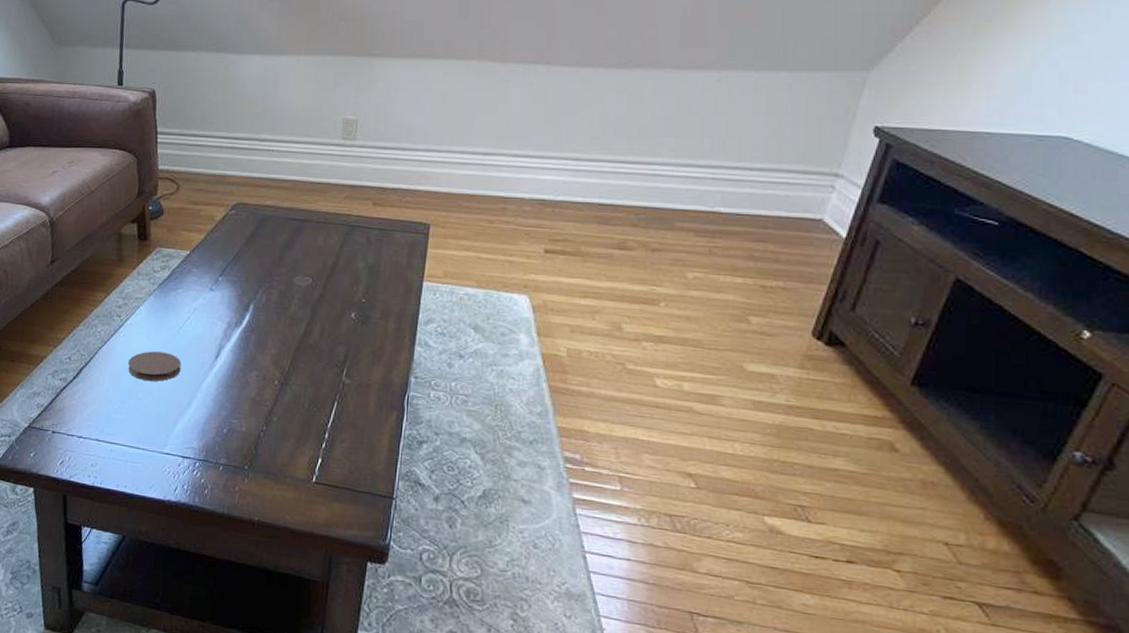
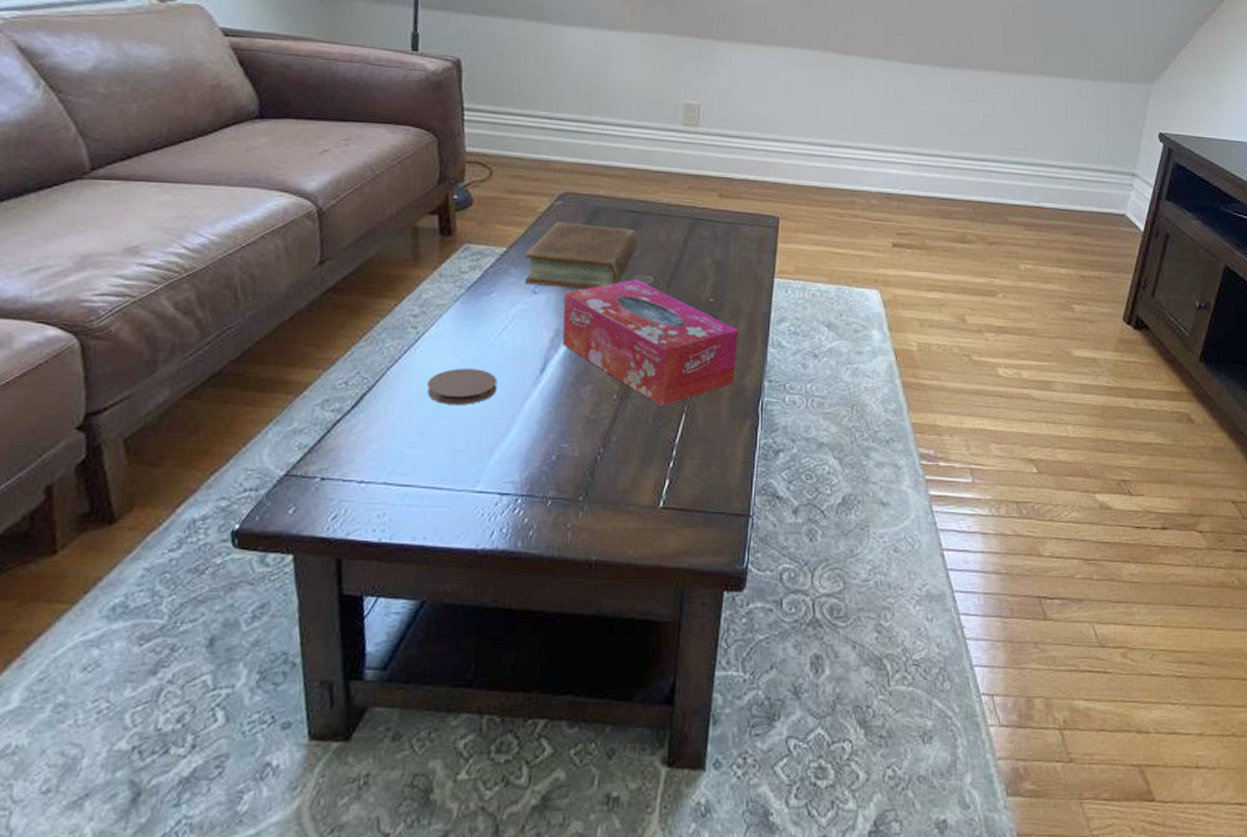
book: none [203,228,300,289] -> present [524,221,639,290]
tissue box: none [233,280,388,393] -> present [562,280,739,406]

